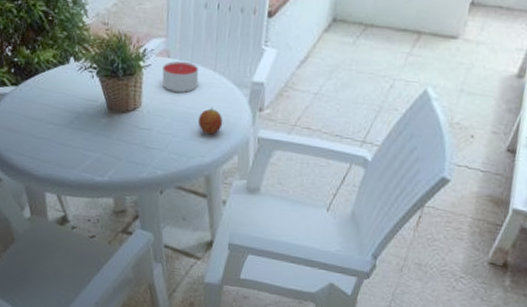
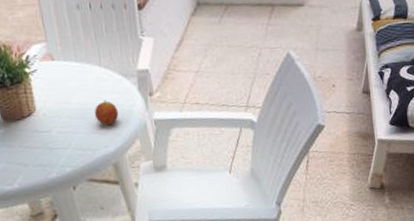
candle: present [162,60,199,93] -> none [49,61,87,92]

